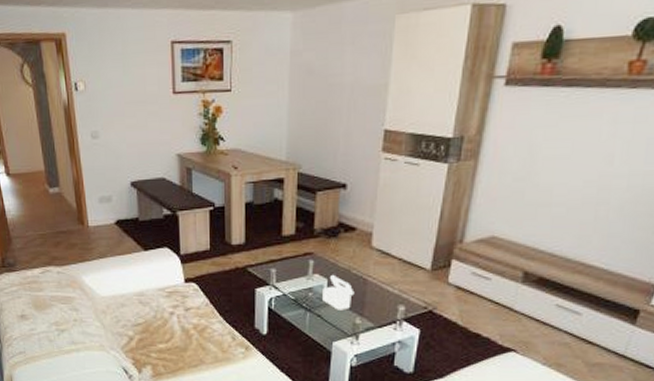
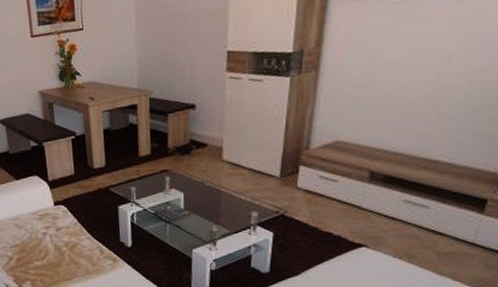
box: present [323,274,355,310] -> none [180,188,210,220]

